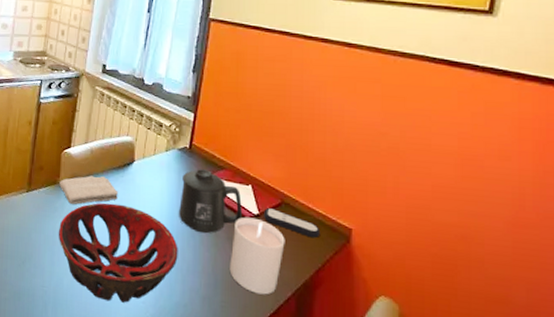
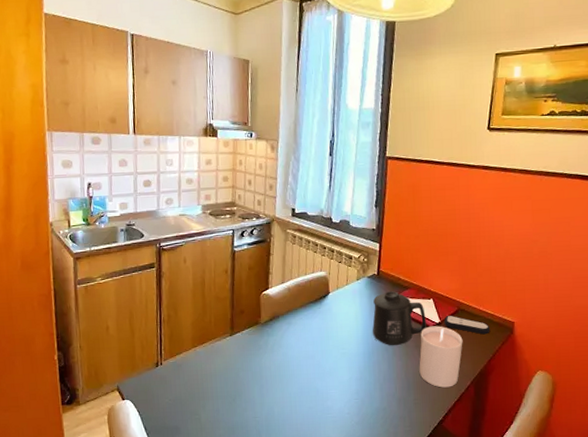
decorative bowl: present [58,203,178,303] -> none [264,333,375,419]
washcloth: present [59,175,118,205] -> none [261,311,317,341]

